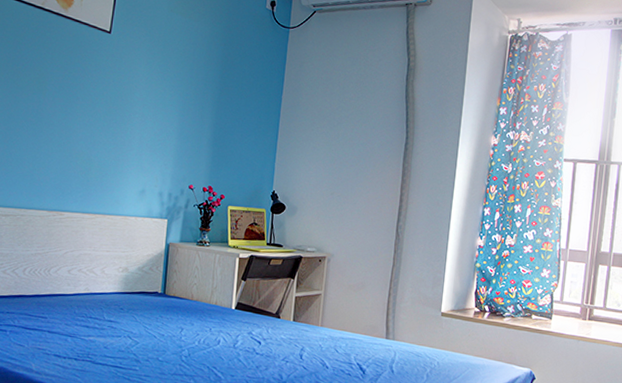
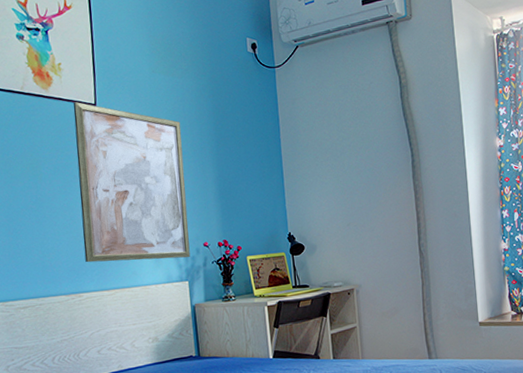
wall art: none [72,26,189,197] -> present [73,102,190,263]

